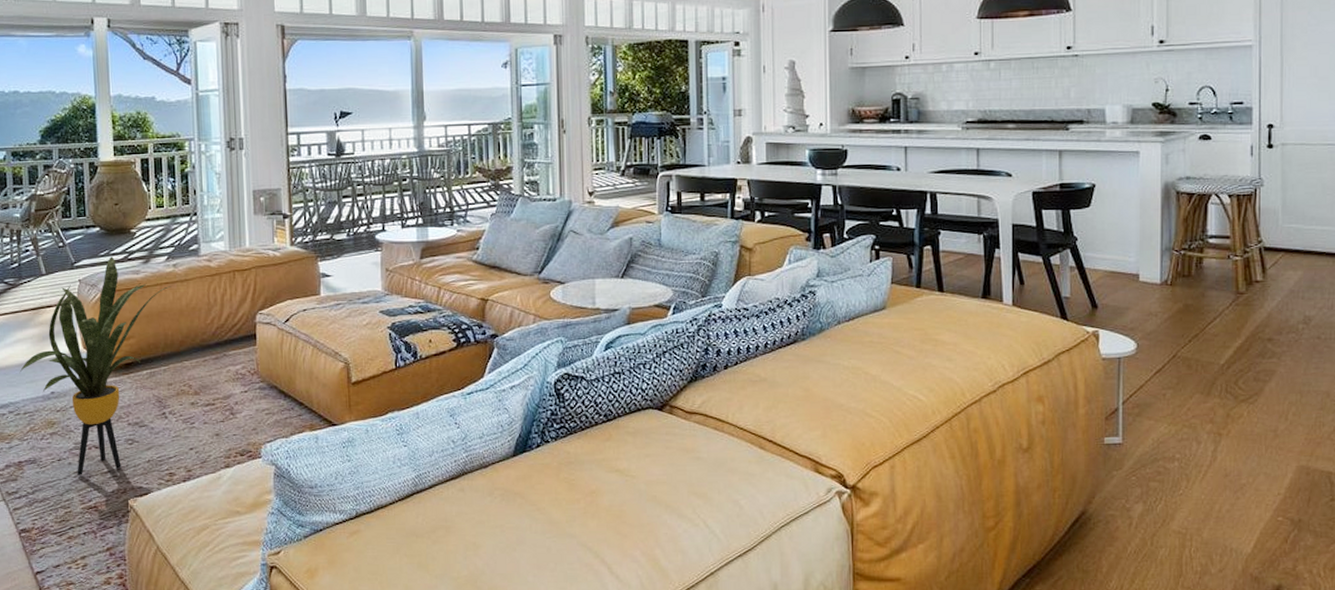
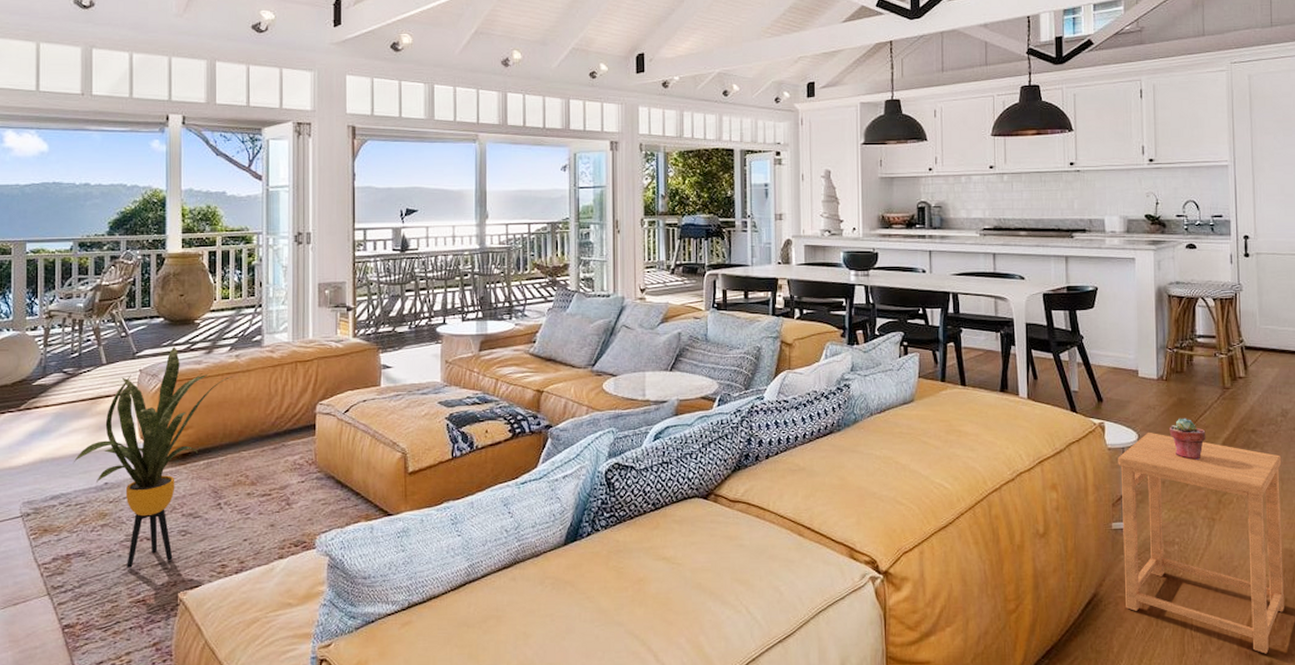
side table: none [1113,340,1302,577] -> present [1118,432,1284,654]
potted succulent: none [1173,325,1215,372] -> present [1169,418,1206,461]

